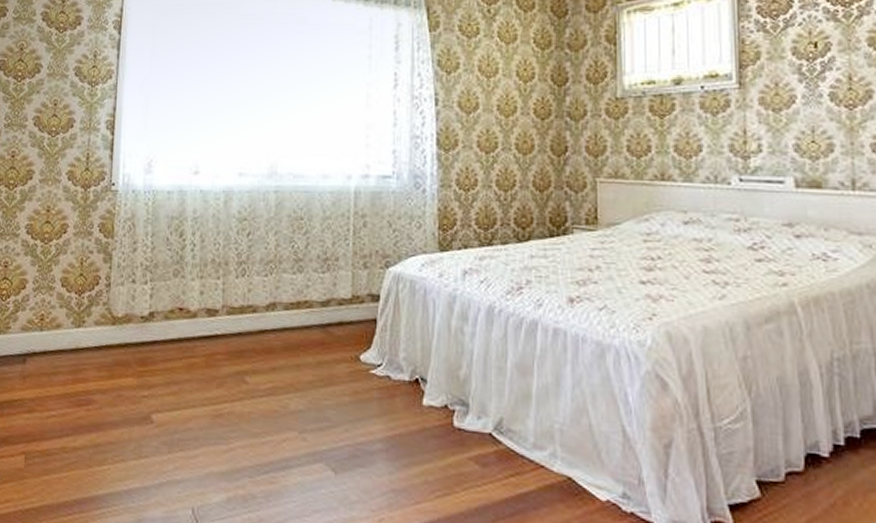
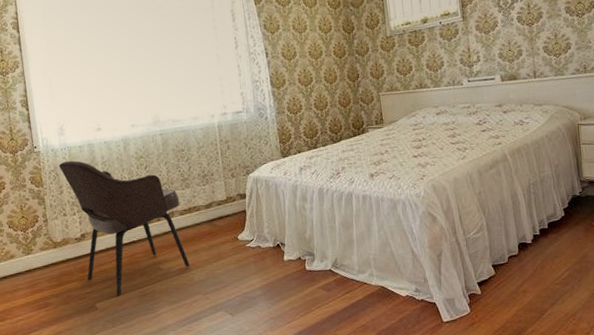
armchair: none [137,209,287,411] -> present [58,160,190,297]

